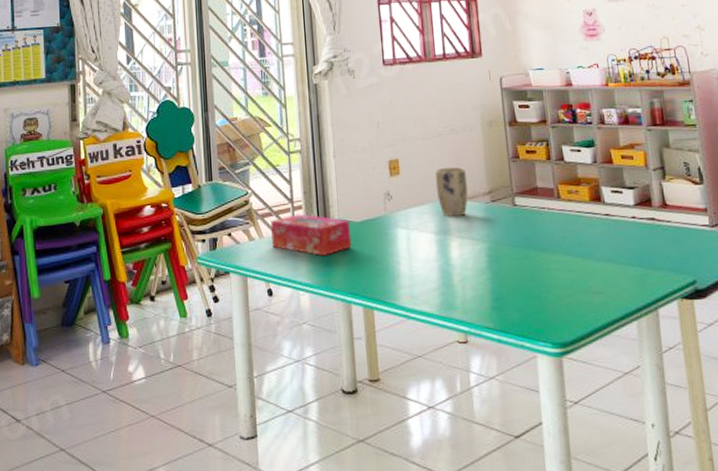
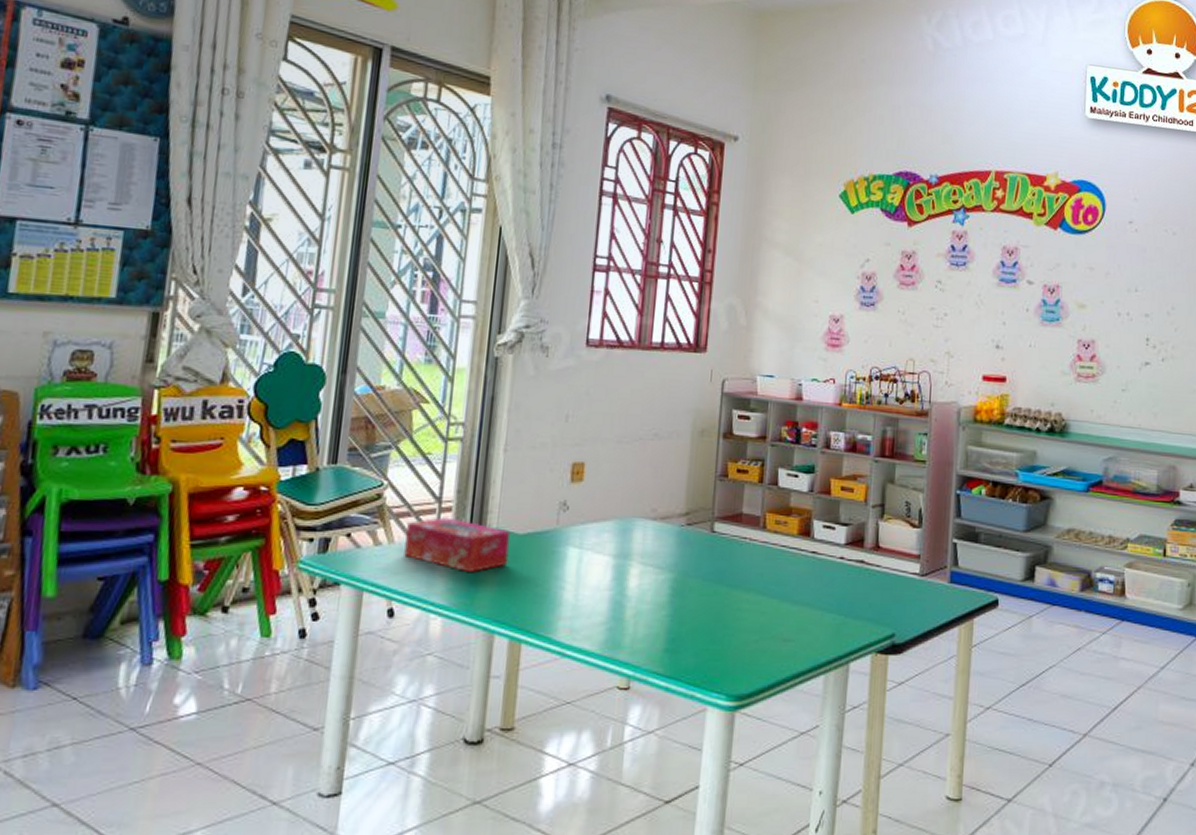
plant pot: present [435,166,468,217] -> none [623,478,663,540]

